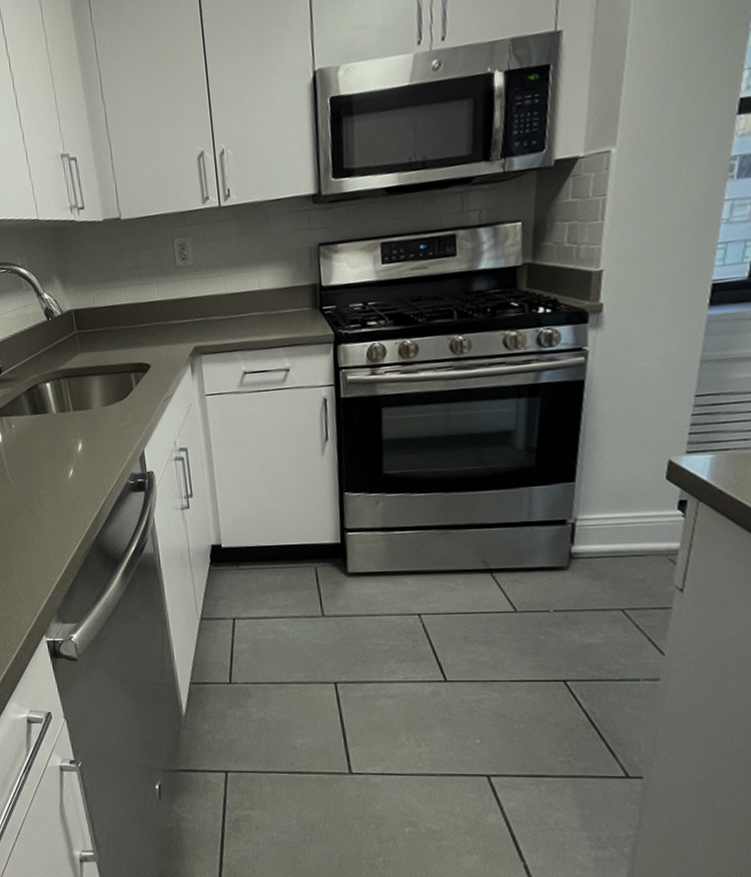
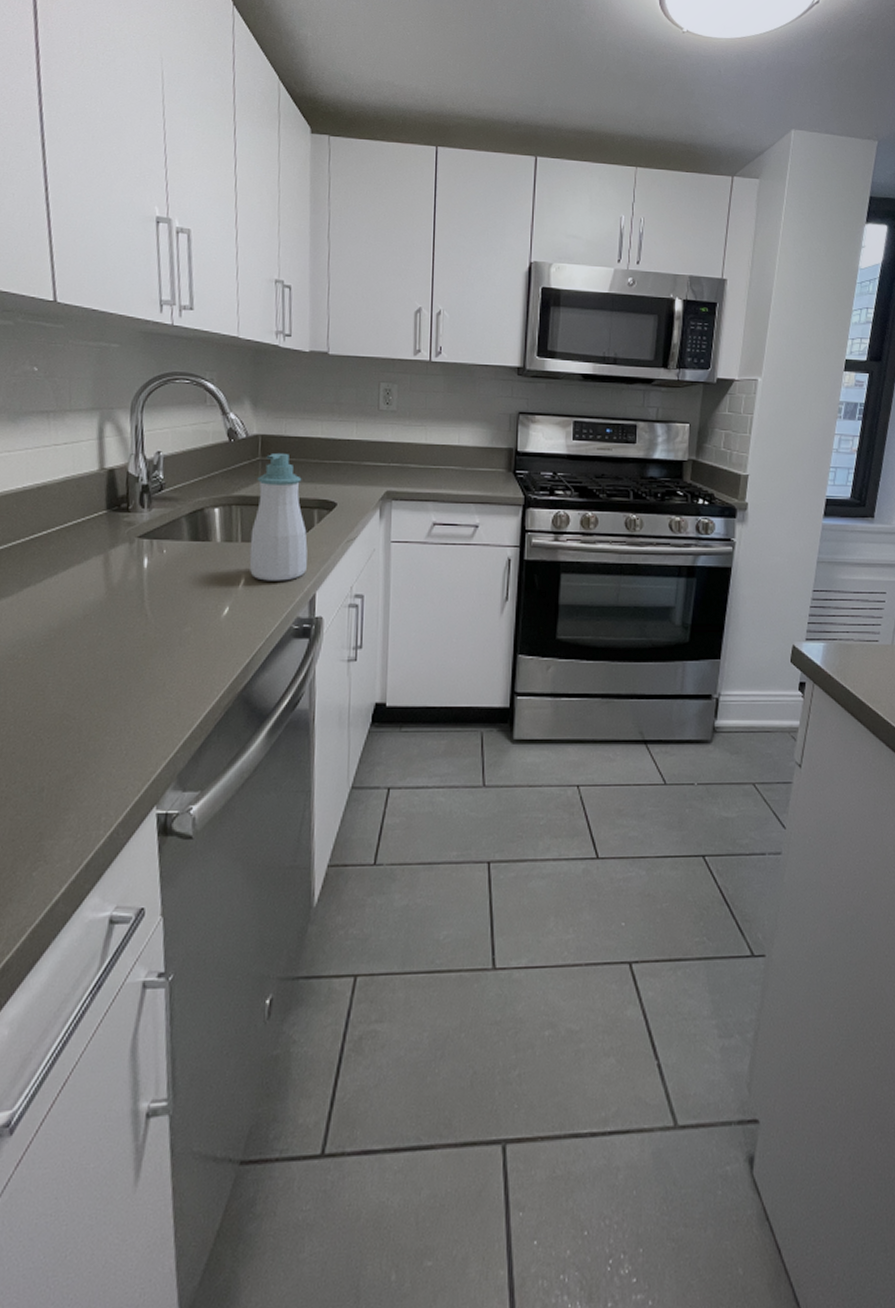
soap bottle: none [77,324,133,444] -> present [249,452,308,581]

